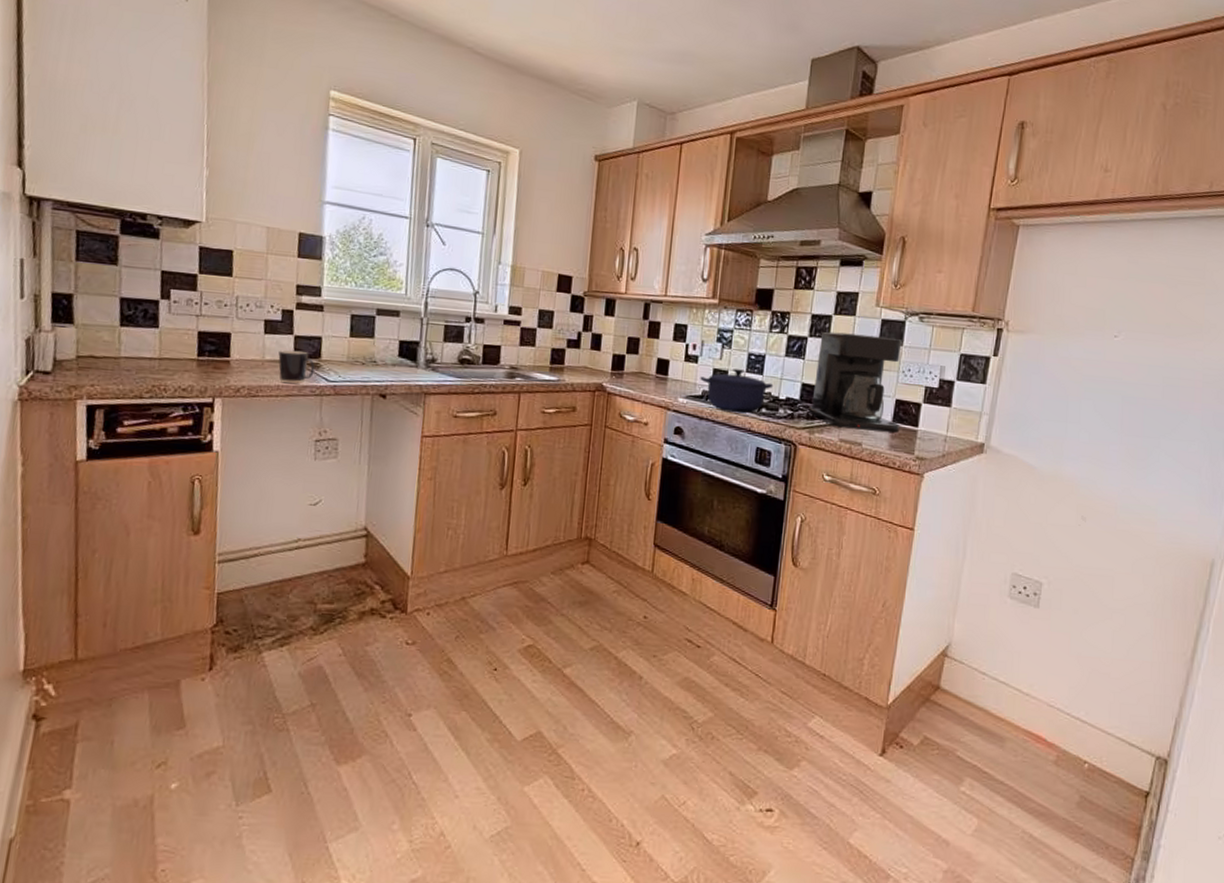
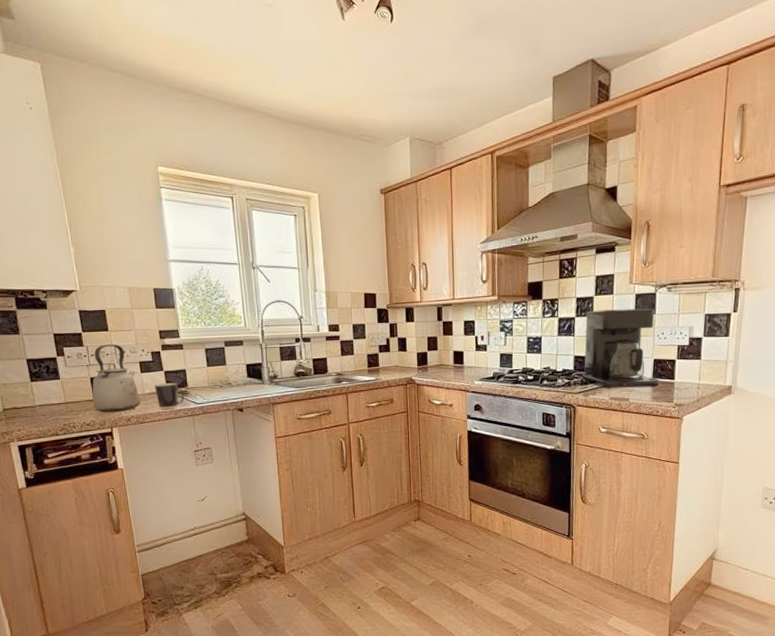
kettle: none [194,292,258,380] -> present [92,344,140,413]
cooking pot: present [700,367,774,413] -> none [490,350,551,387]

